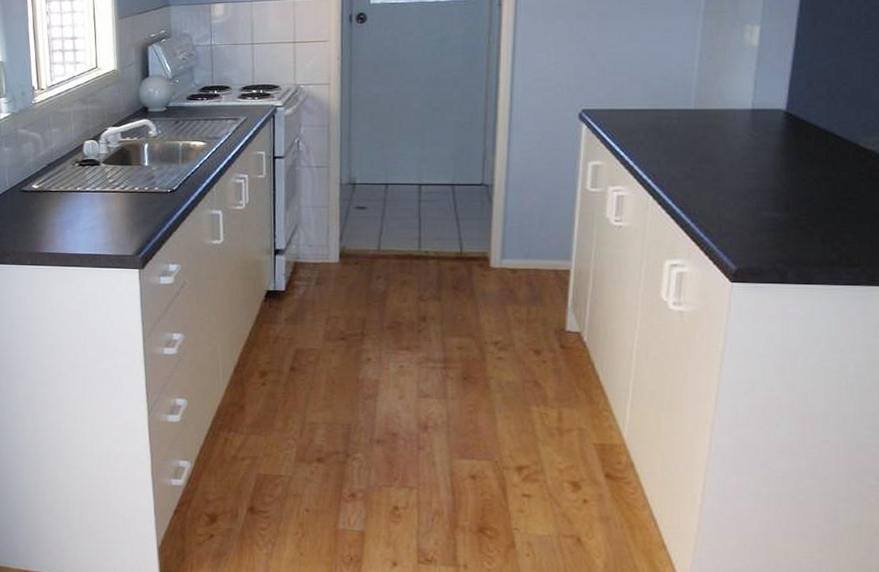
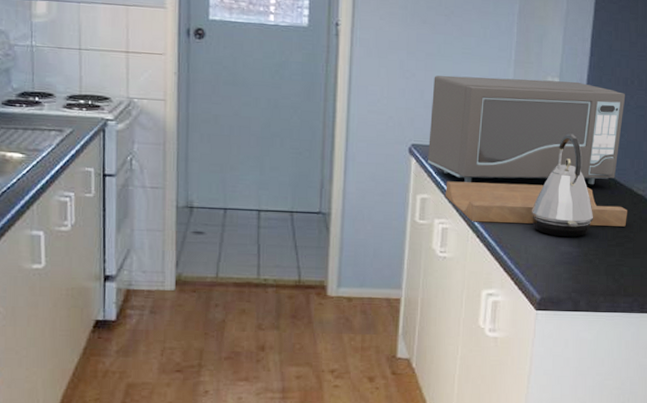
microwave: none [600,27,849,147] -> present [427,75,626,185]
cutting board: none [621,144,851,189] -> present [446,181,627,227]
kettle: none [724,86,806,201] -> present [531,133,594,237]

